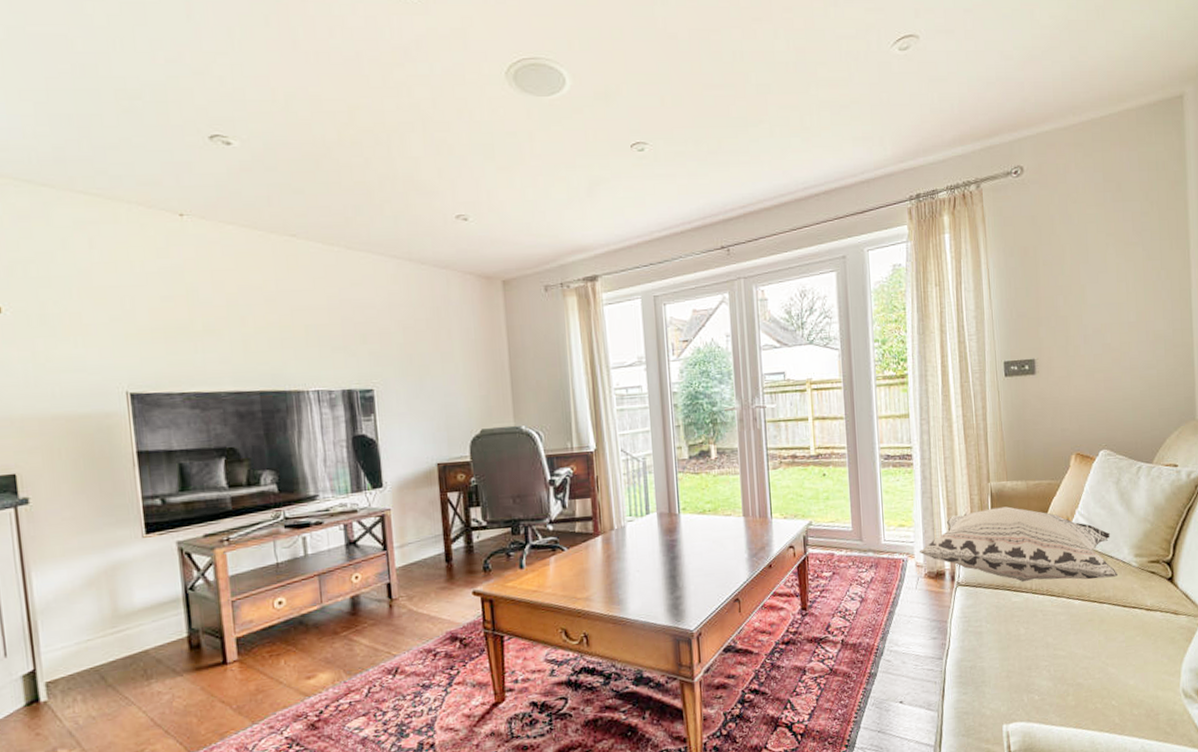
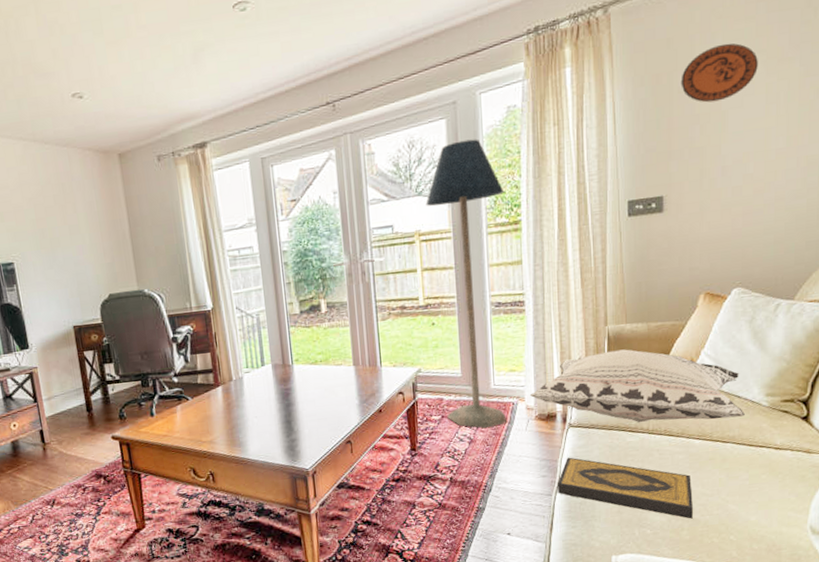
floor lamp: none [817,293,898,587] -> present [426,139,508,429]
hardback book: none [948,617,1077,684] -> present [558,457,693,519]
decorative plate: none [1045,225,1109,276] -> present [681,43,758,103]

